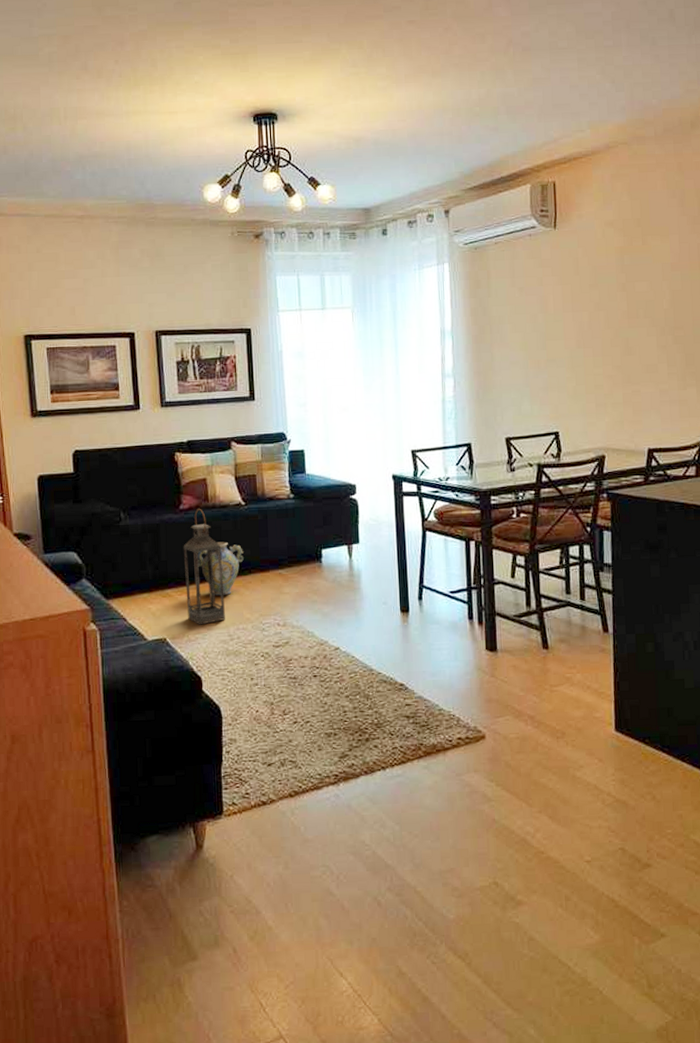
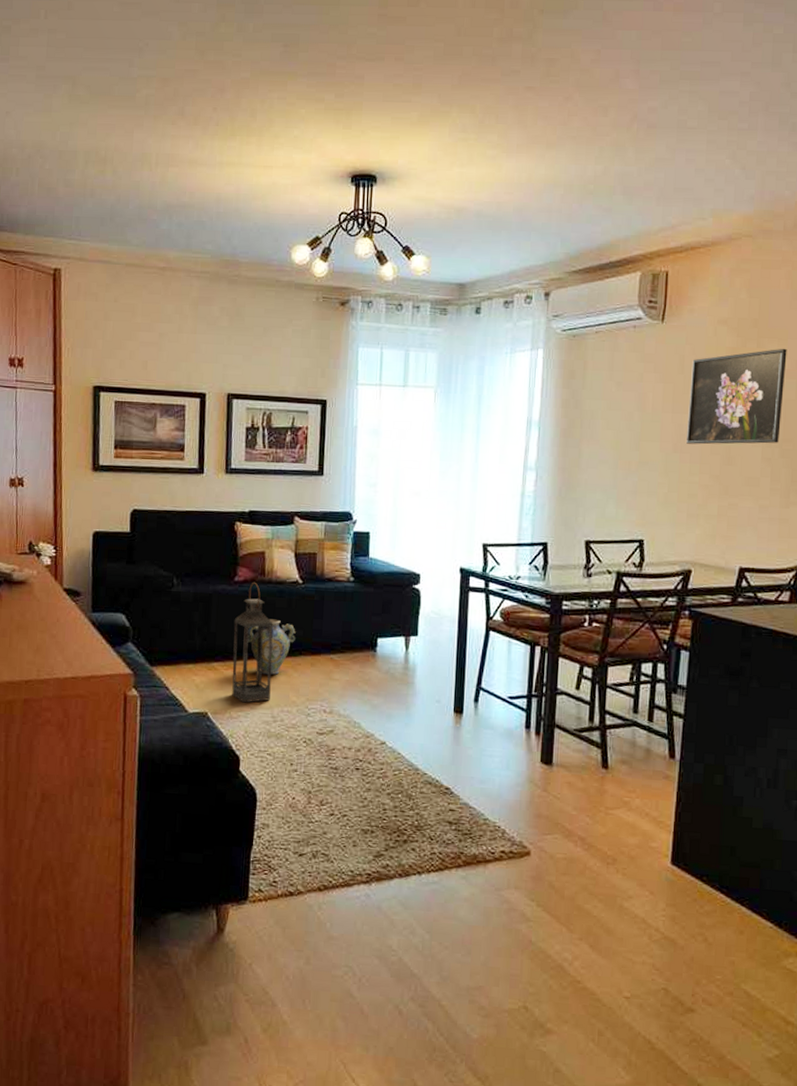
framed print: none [585,243,671,339] -> present [686,348,787,445]

